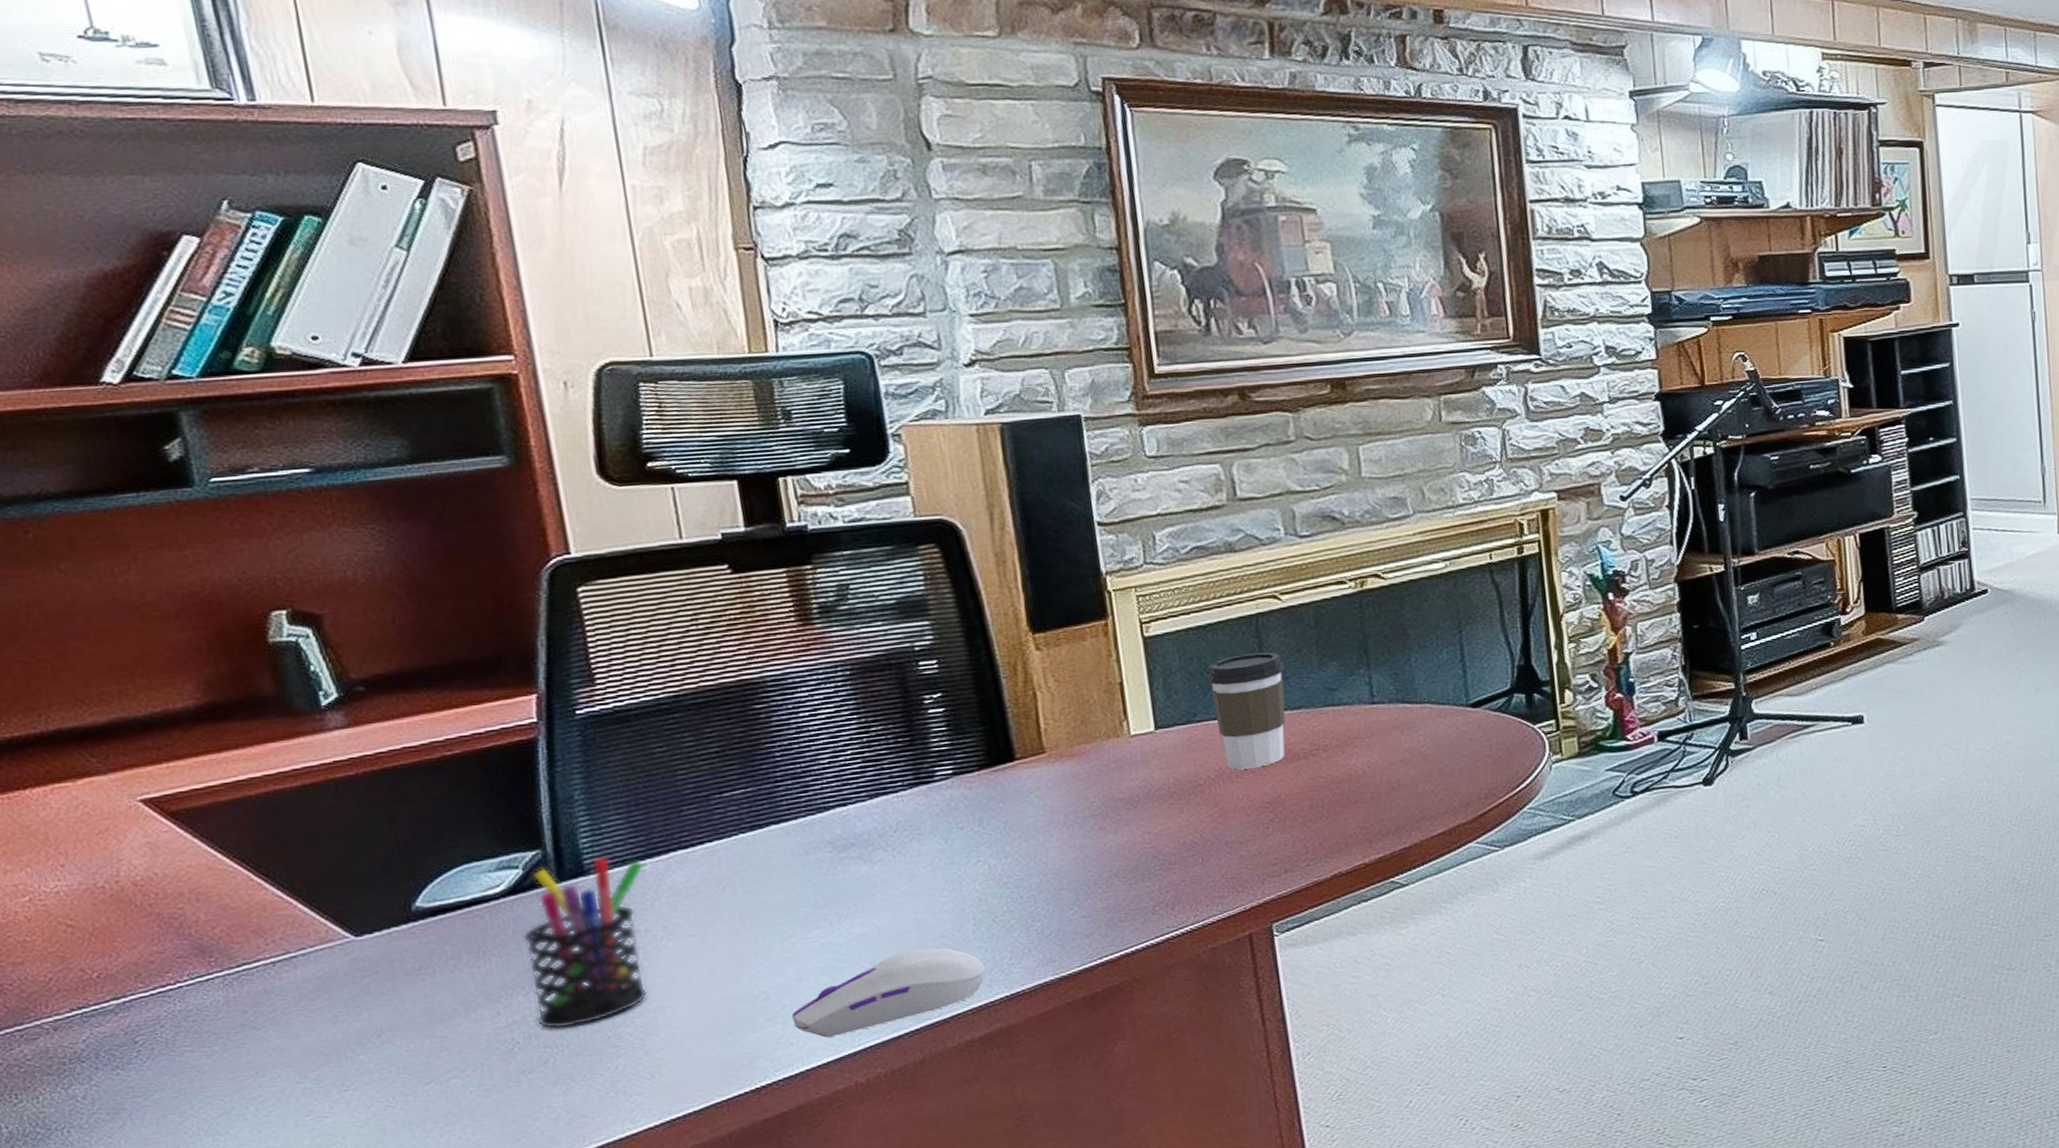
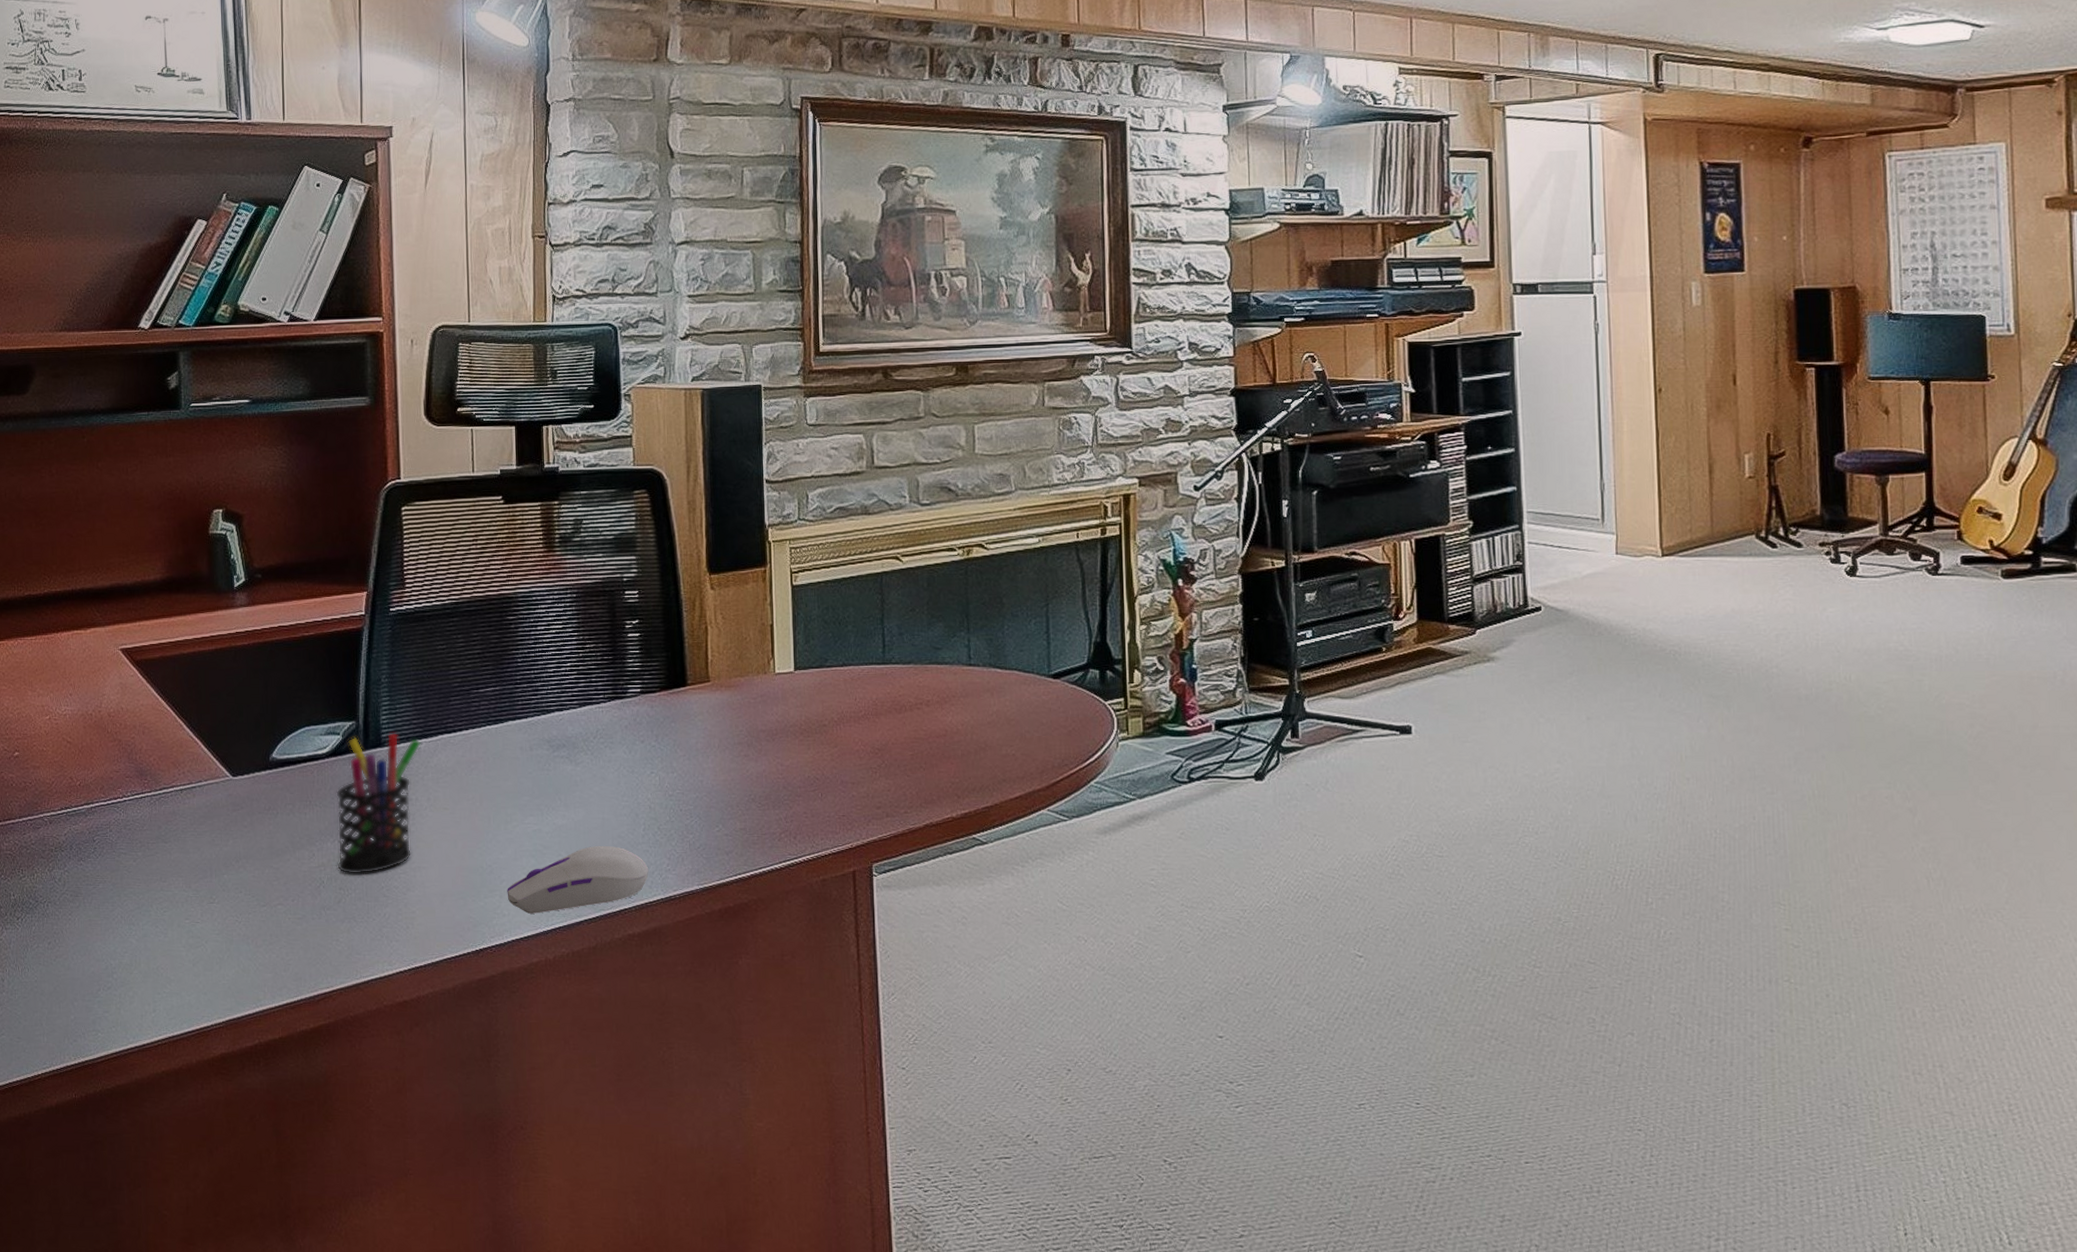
coffee cup: present [1207,652,1286,770] -> none [839,608,900,715]

